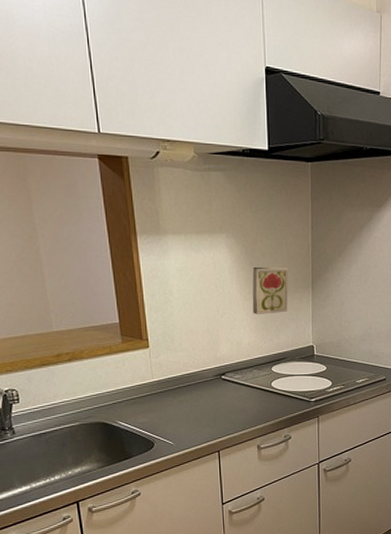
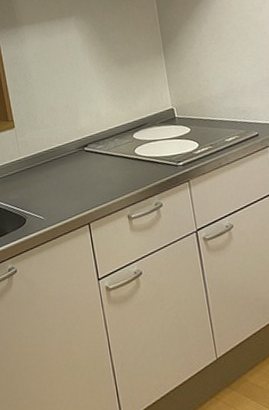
decorative tile: present [252,266,289,314] -> none [103,38,143,85]

